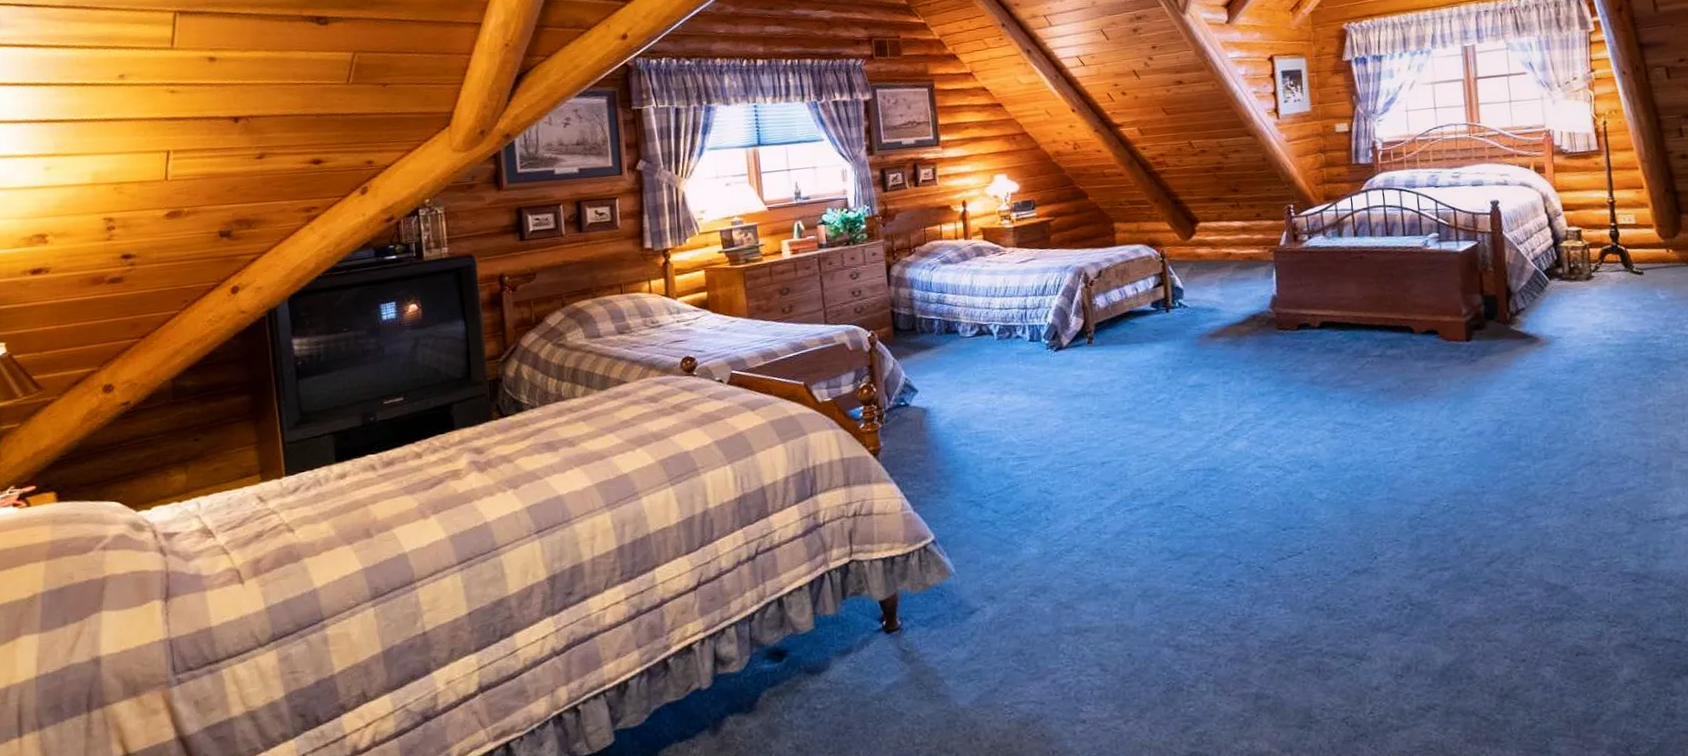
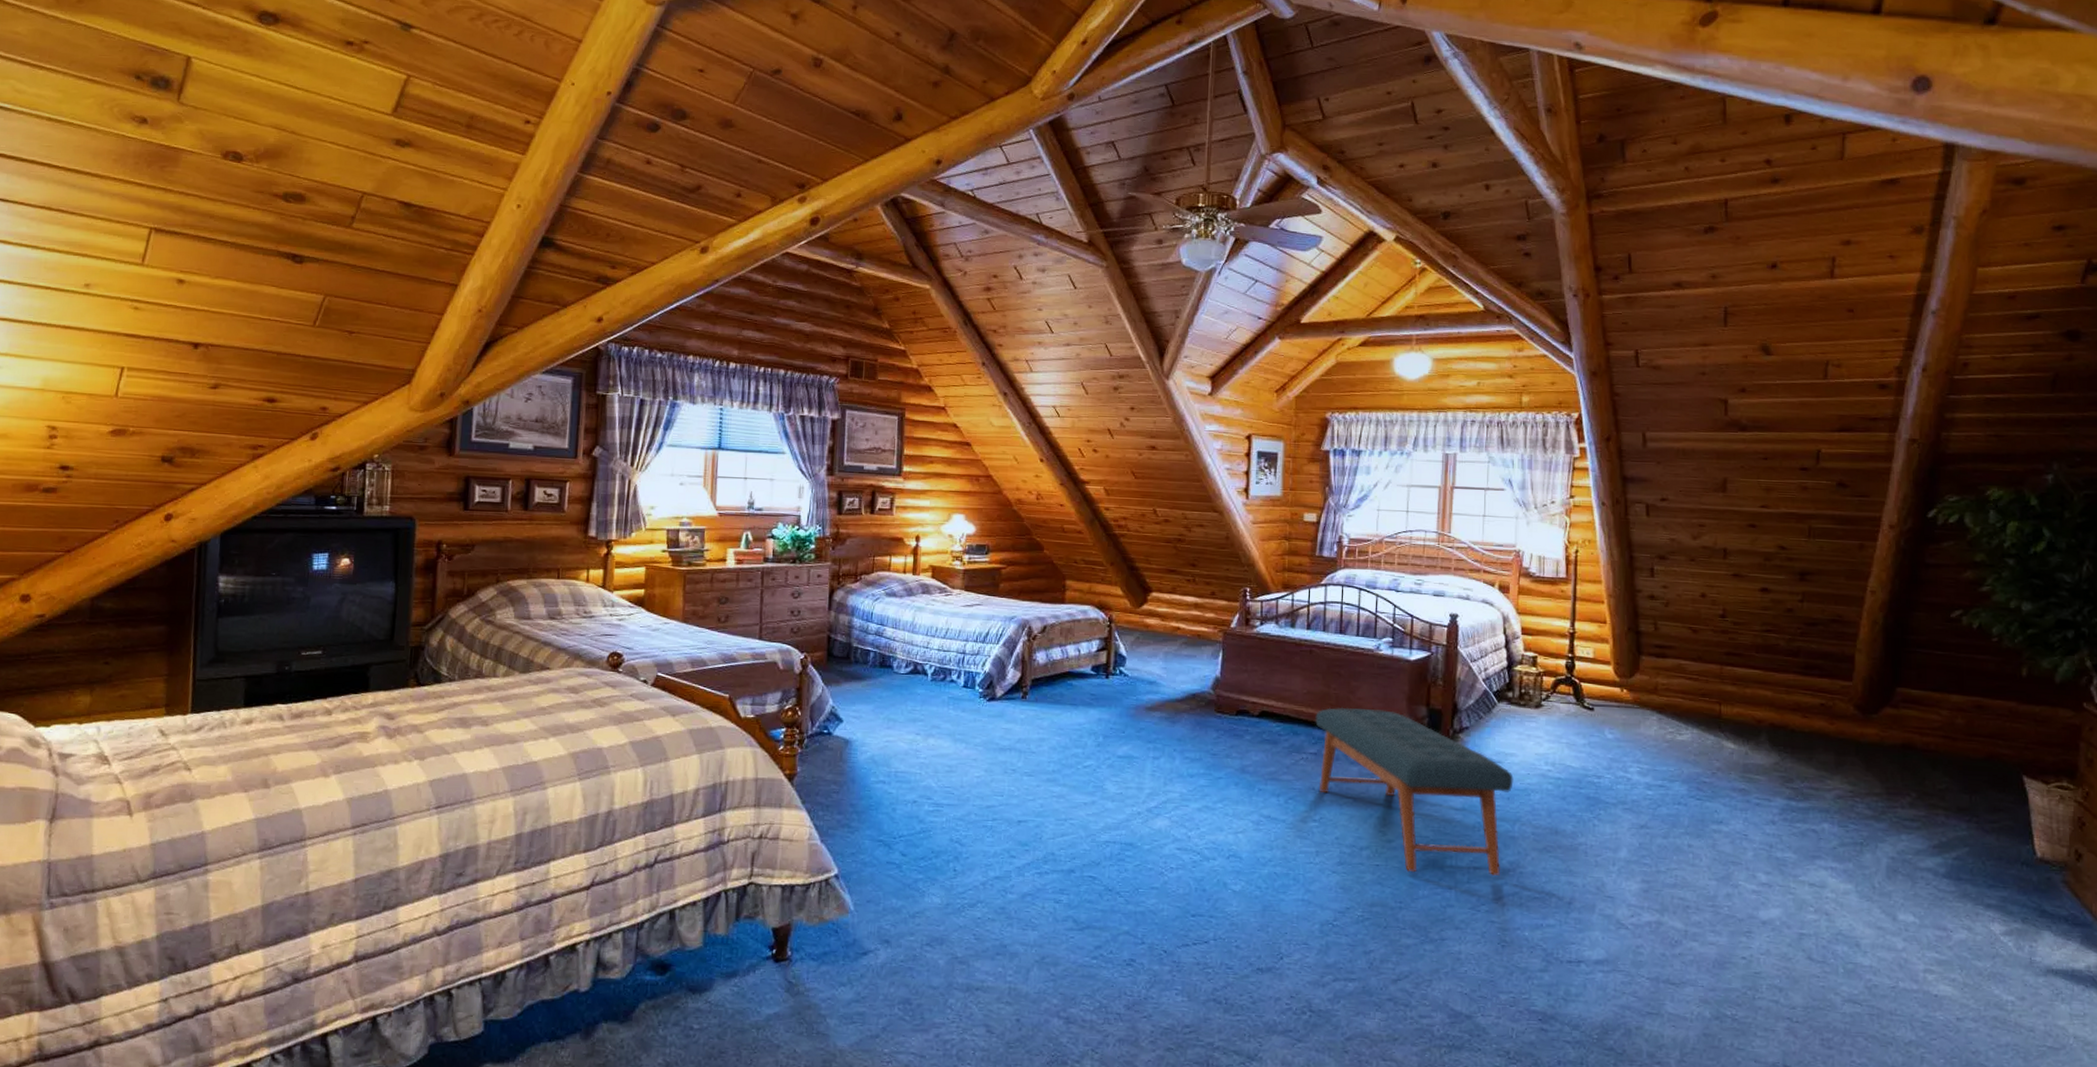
bench: none [1374,303,1576,457] -> present [1315,707,1514,877]

